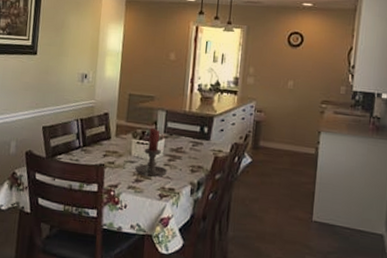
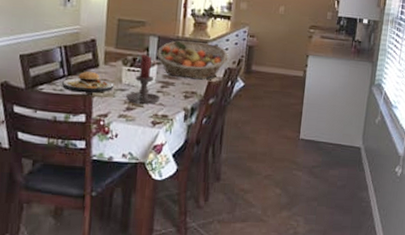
plate: none [77,142,124,164] -> present [61,70,114,93]
fruit basket: none [165,115,235,154] -> present [157,40,228,79]

